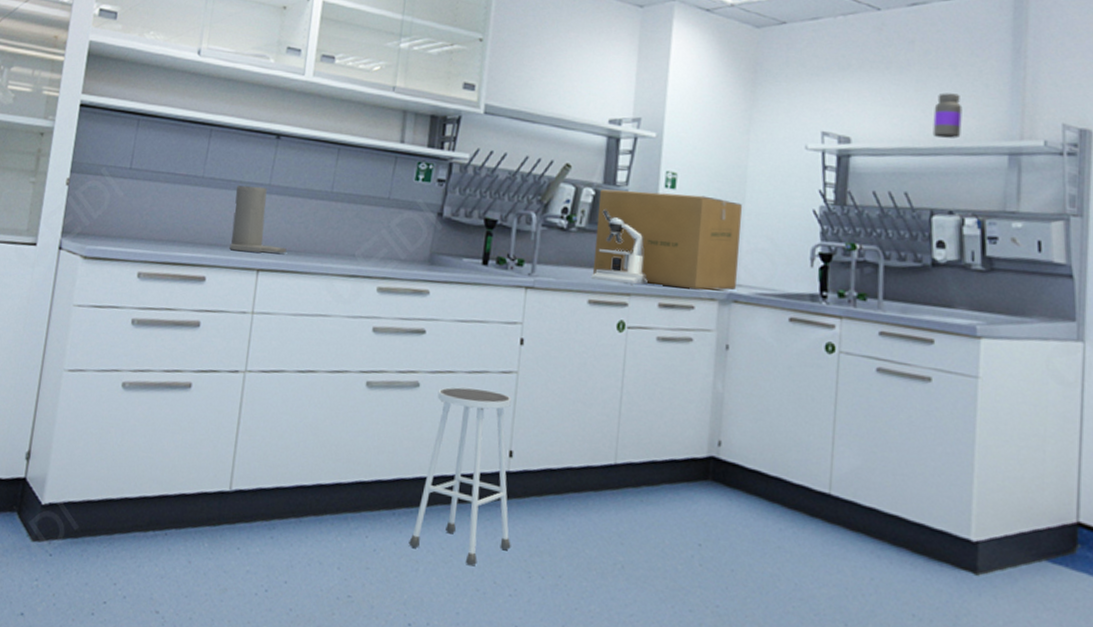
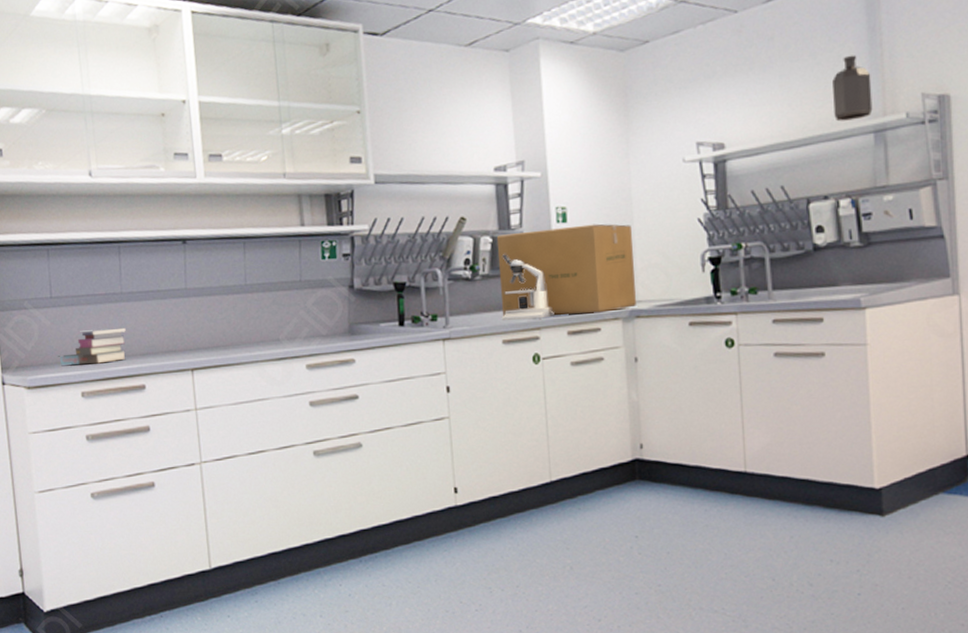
books: none [123,208,199,247] -> present [58,327,126,365]
paper towel: present [229,185,287,254] -> none [155,291,215,356]
stool: present [408,387,511,567] -> none [378,438,470,593]
jar: present [932,93,963,139] -> none [799,82,828,128]
bottle: none [969,72,1011,139] -> present [832,55,873,122]

